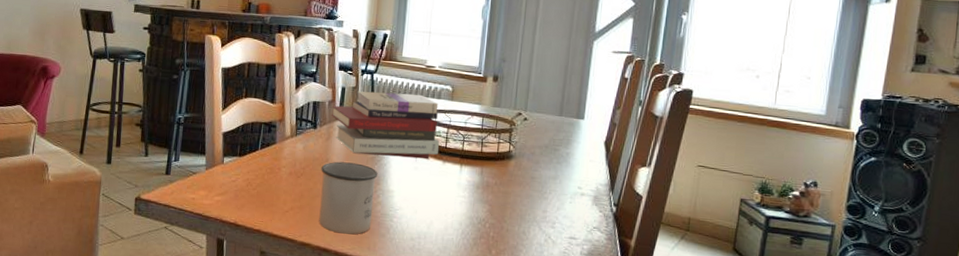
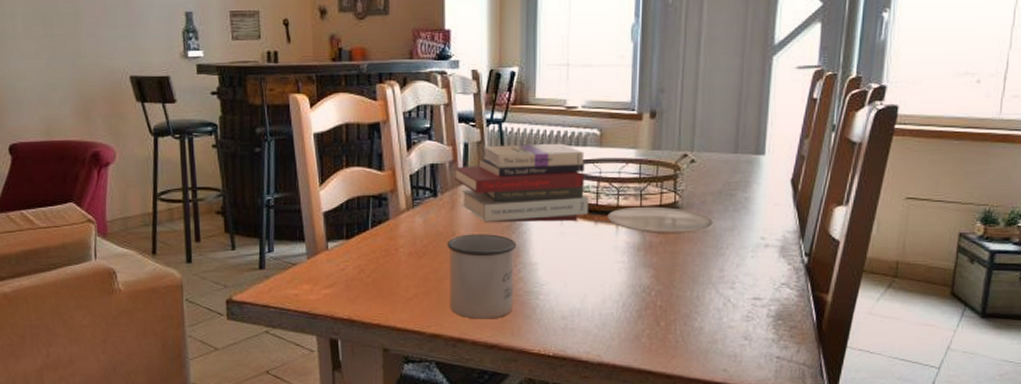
plate: none [454,152,540,178] -> present [607,206,714,234]

